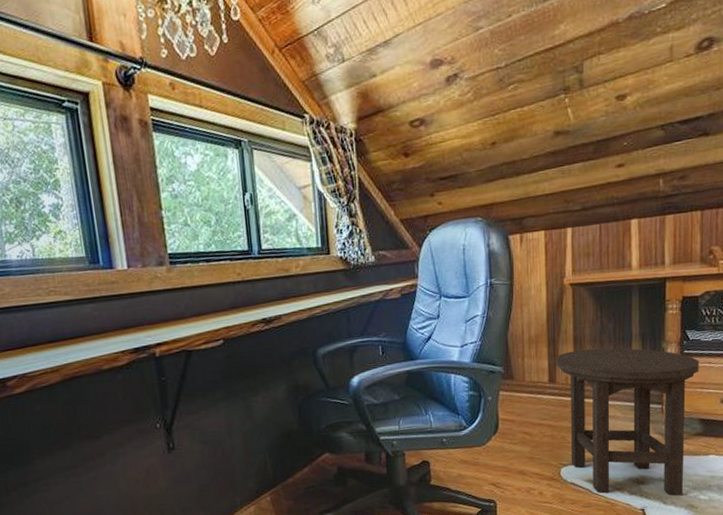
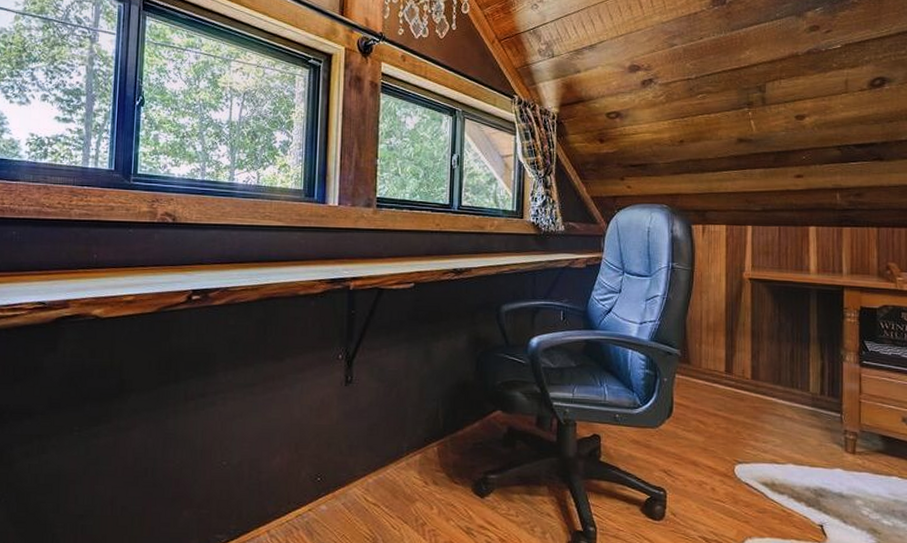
stool: present [556,348,699,496] -> none [733,344,879,517]

